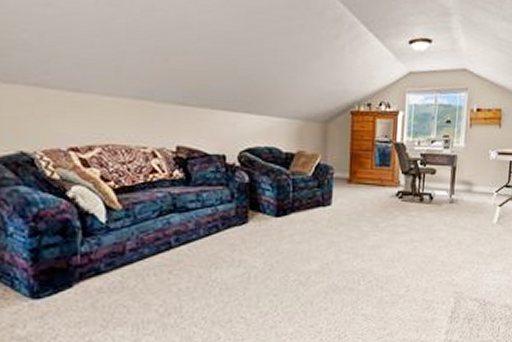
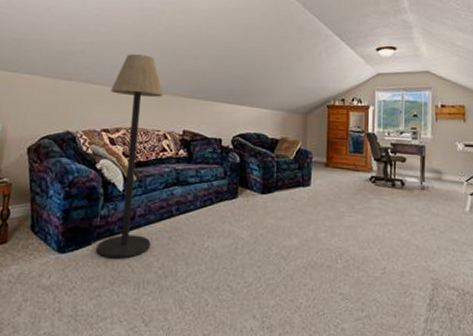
floor lamp: none [73,47,147,300] -> present [96,54,164,259]

